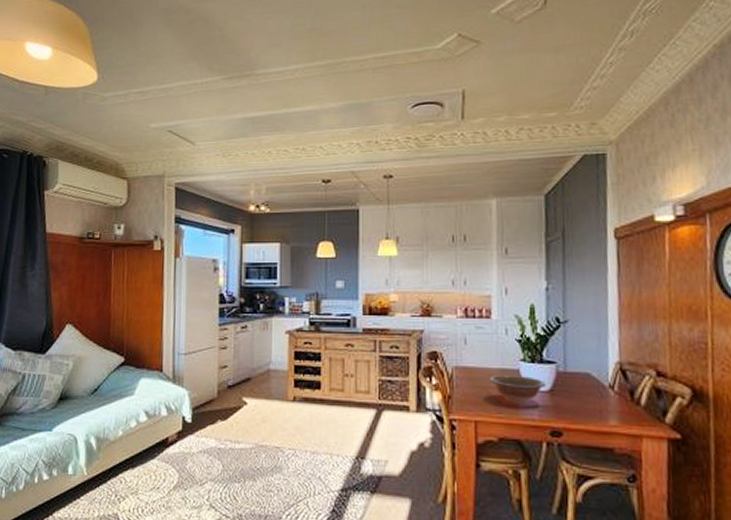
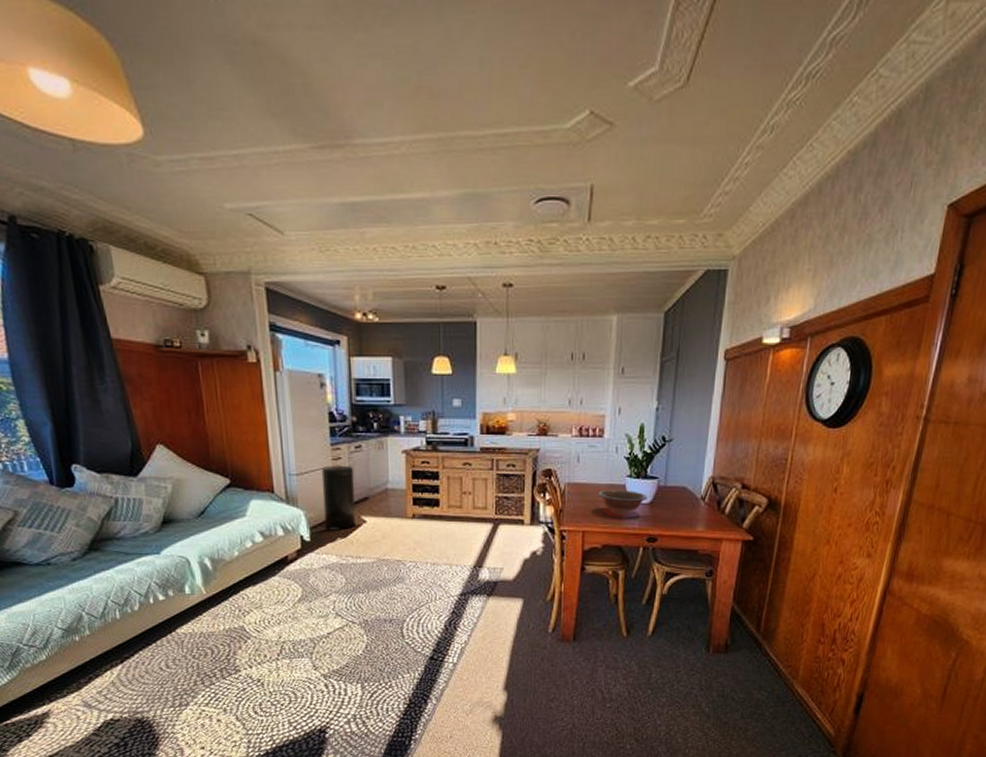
pedal bin: none [206,345,239,412] -> present [321,465,356,531]

